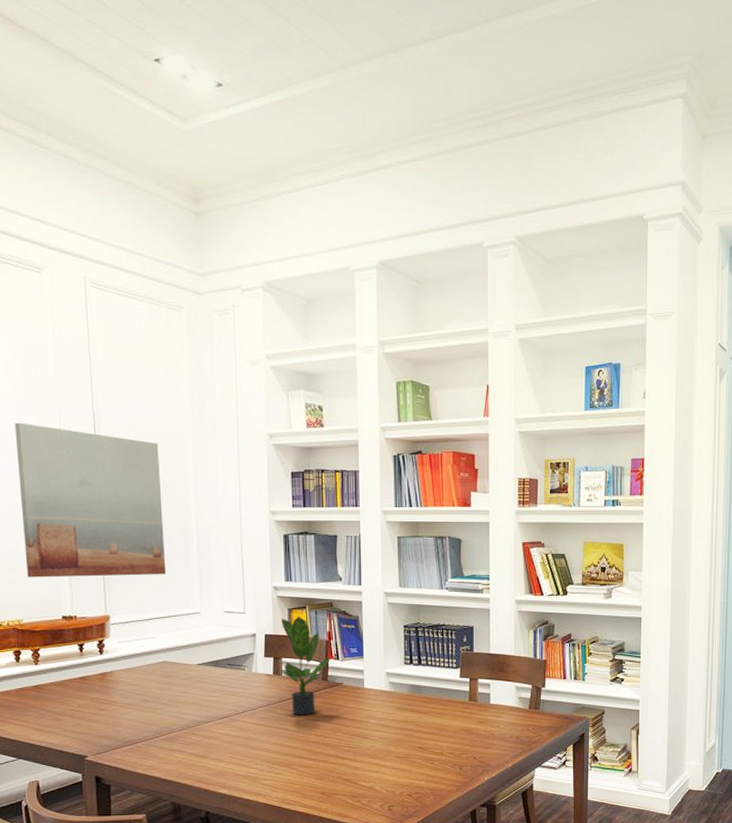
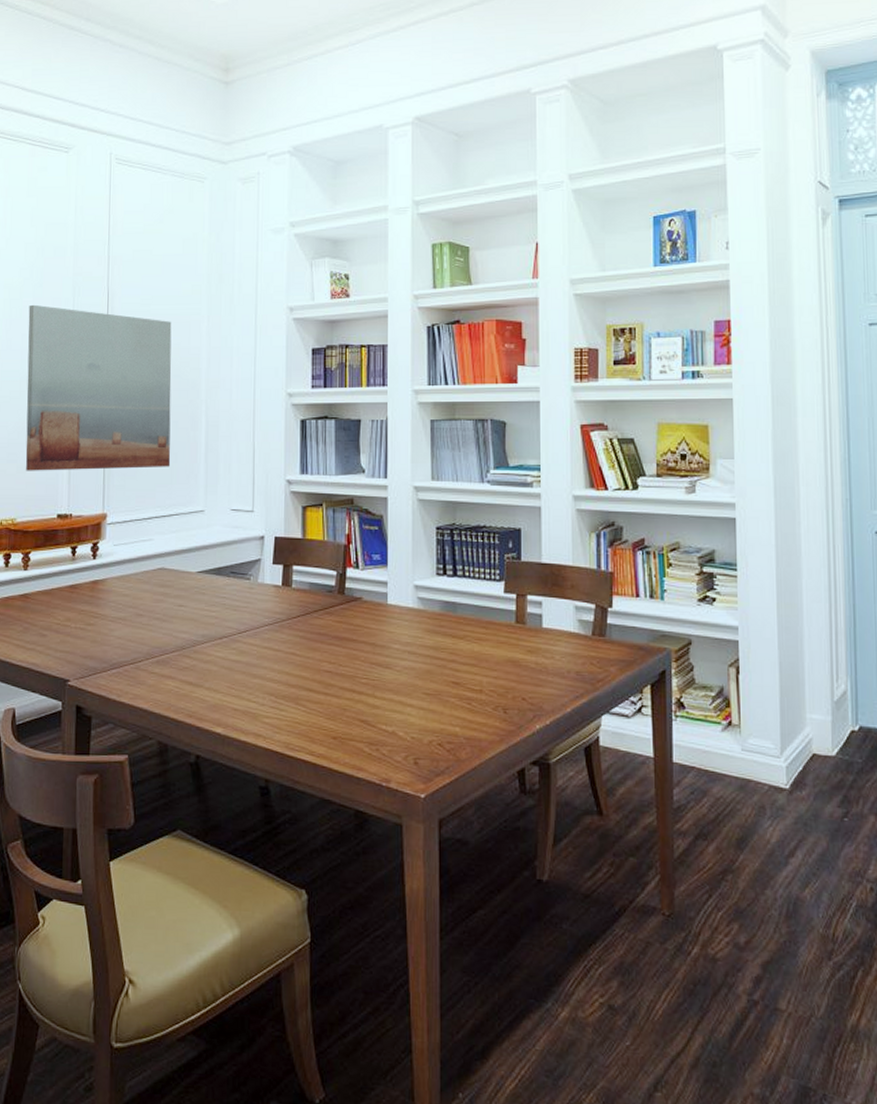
potted plant: present [280,615,330,715] -> none [290,514,349,637]

